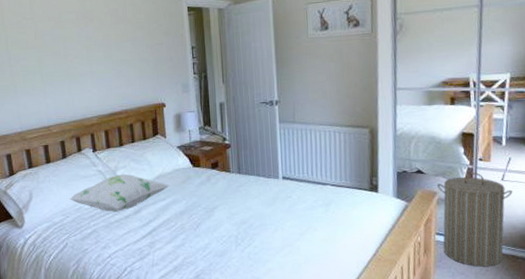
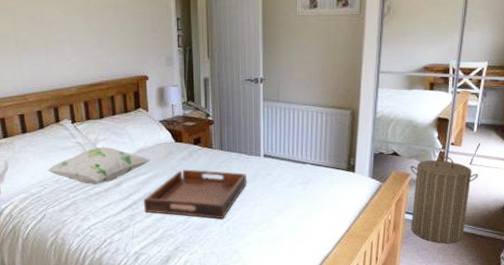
serving tray: none [163,194,266,245] -> present [144,169,246,220]

